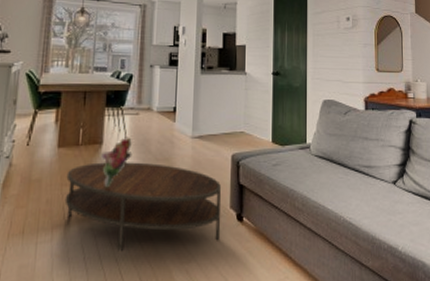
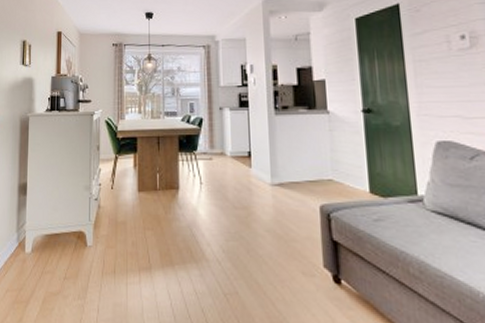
coffee table: present [64,162,221,251] -> none [148,208,314,304]
bouquet: present [101,137,132,188] -> none [179,183,209,235]

